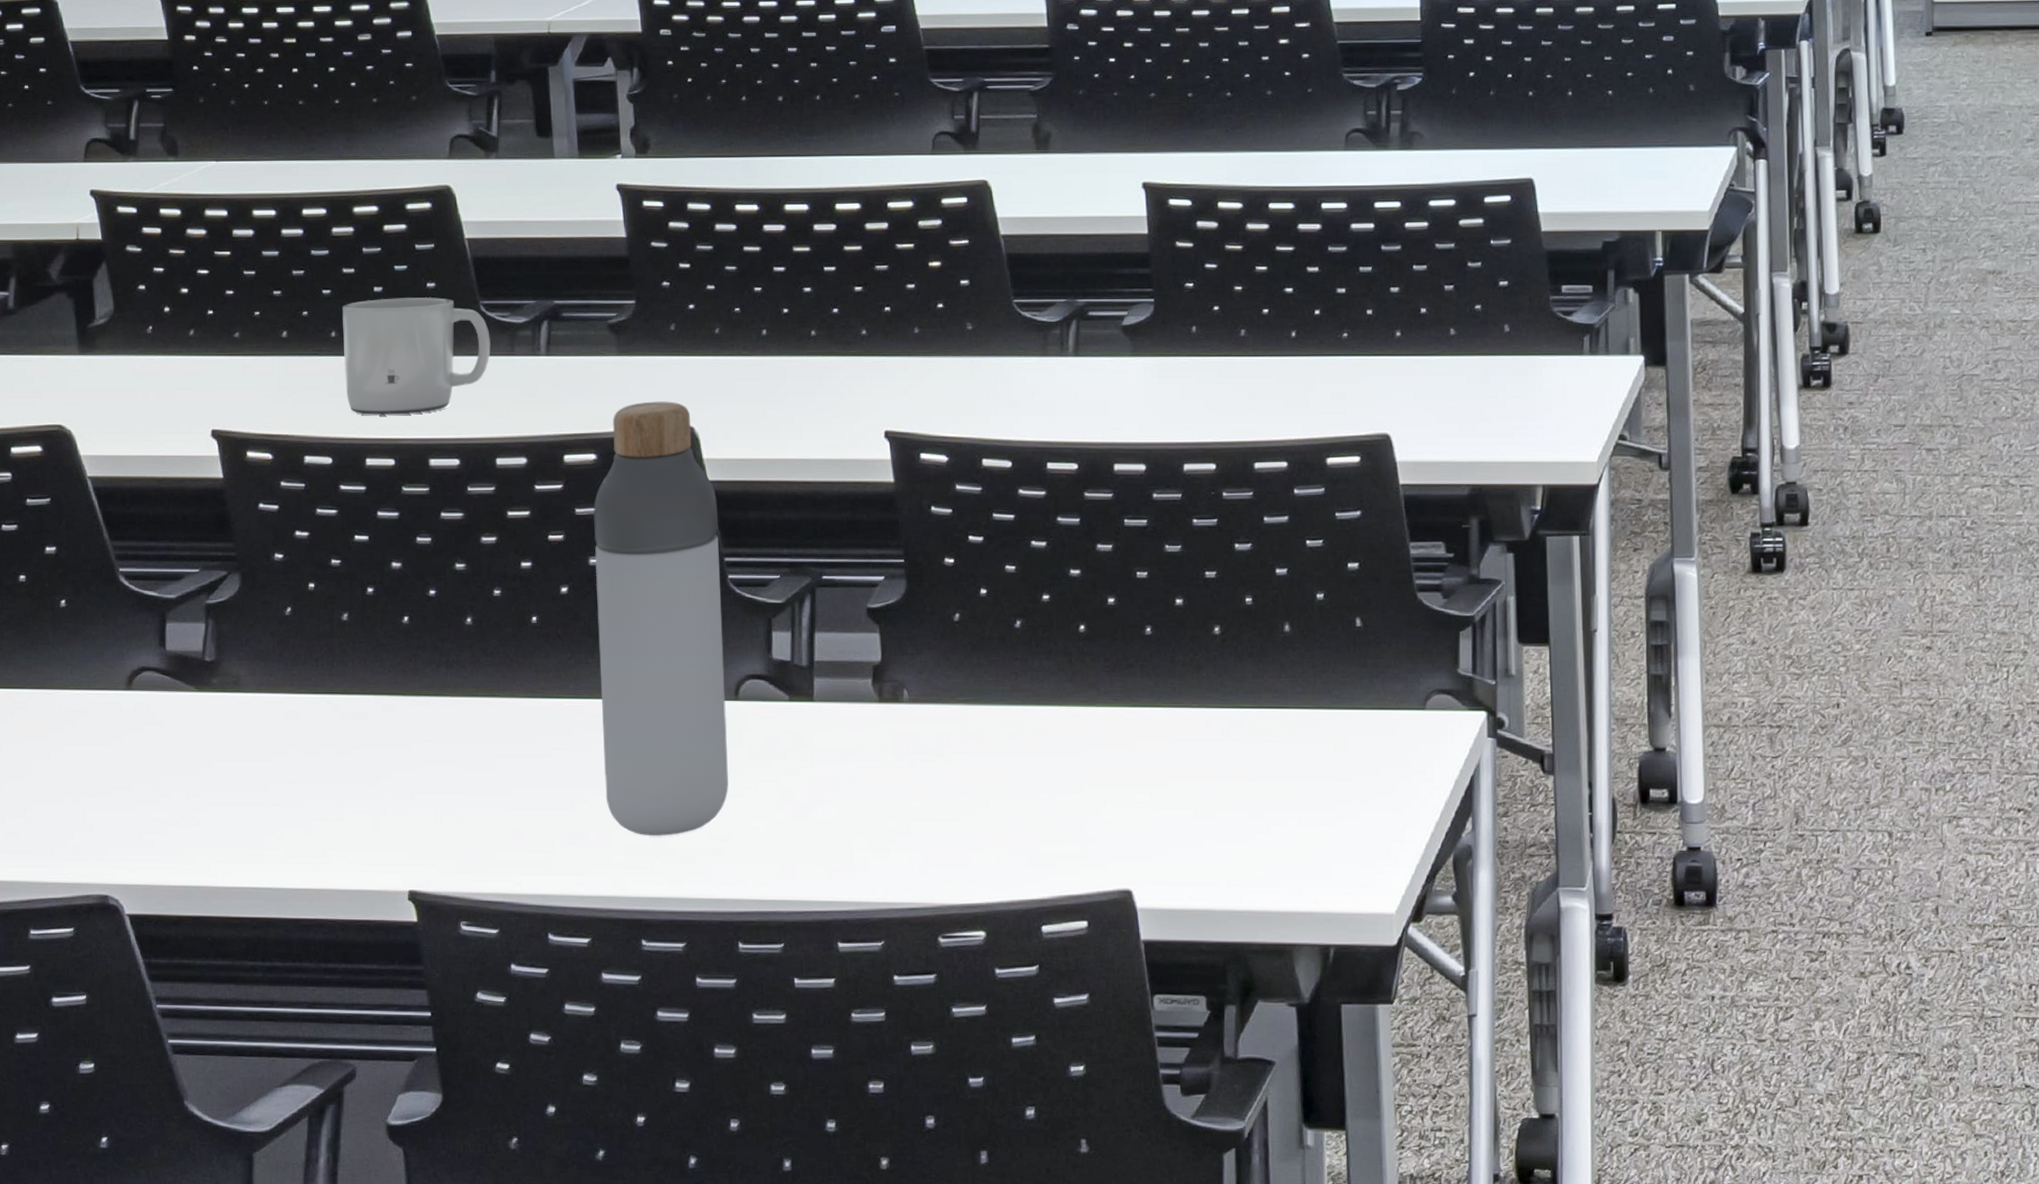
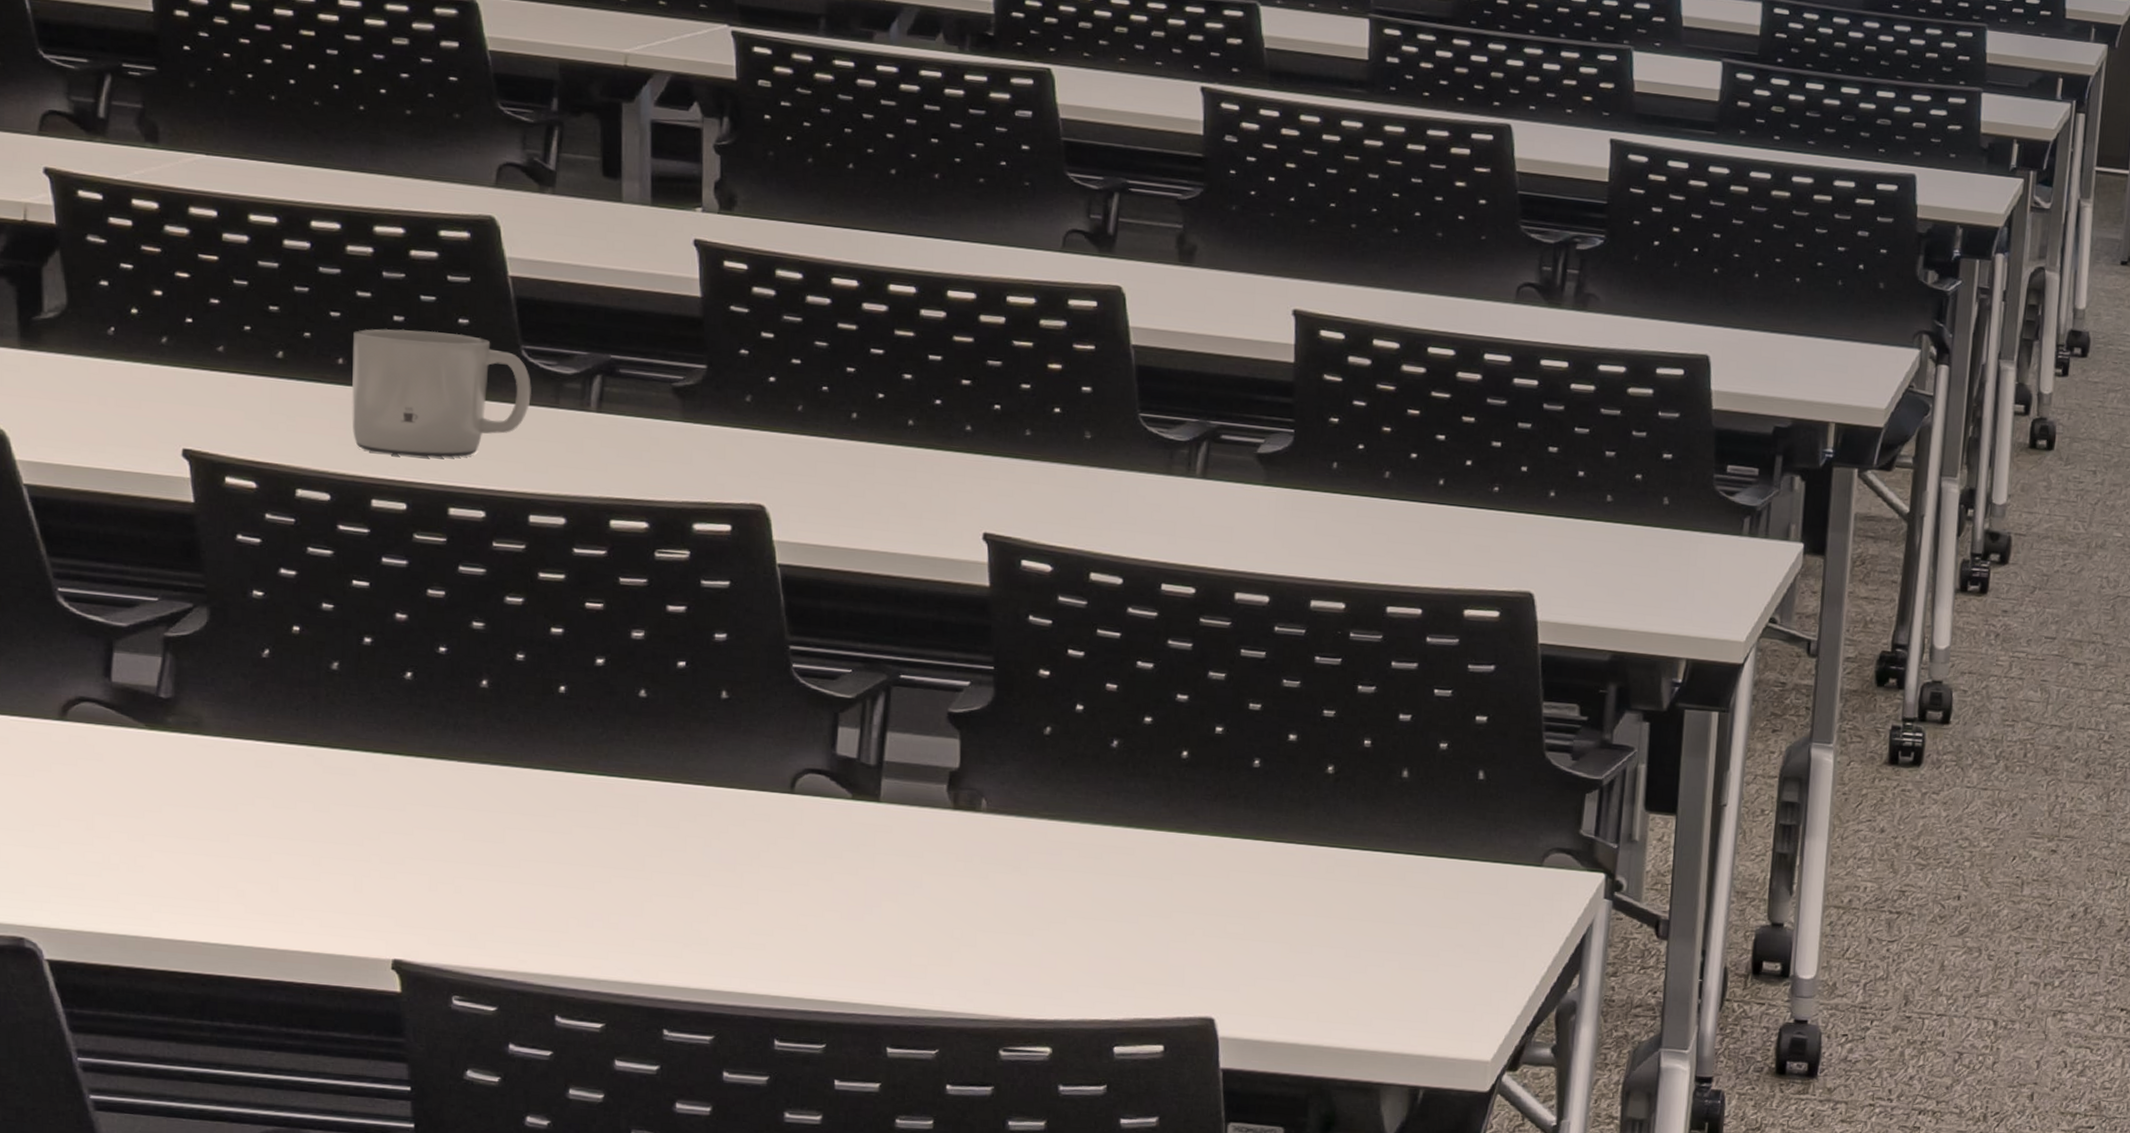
bottle: present [593,401,729,836] -> none [632,473,786,926]

